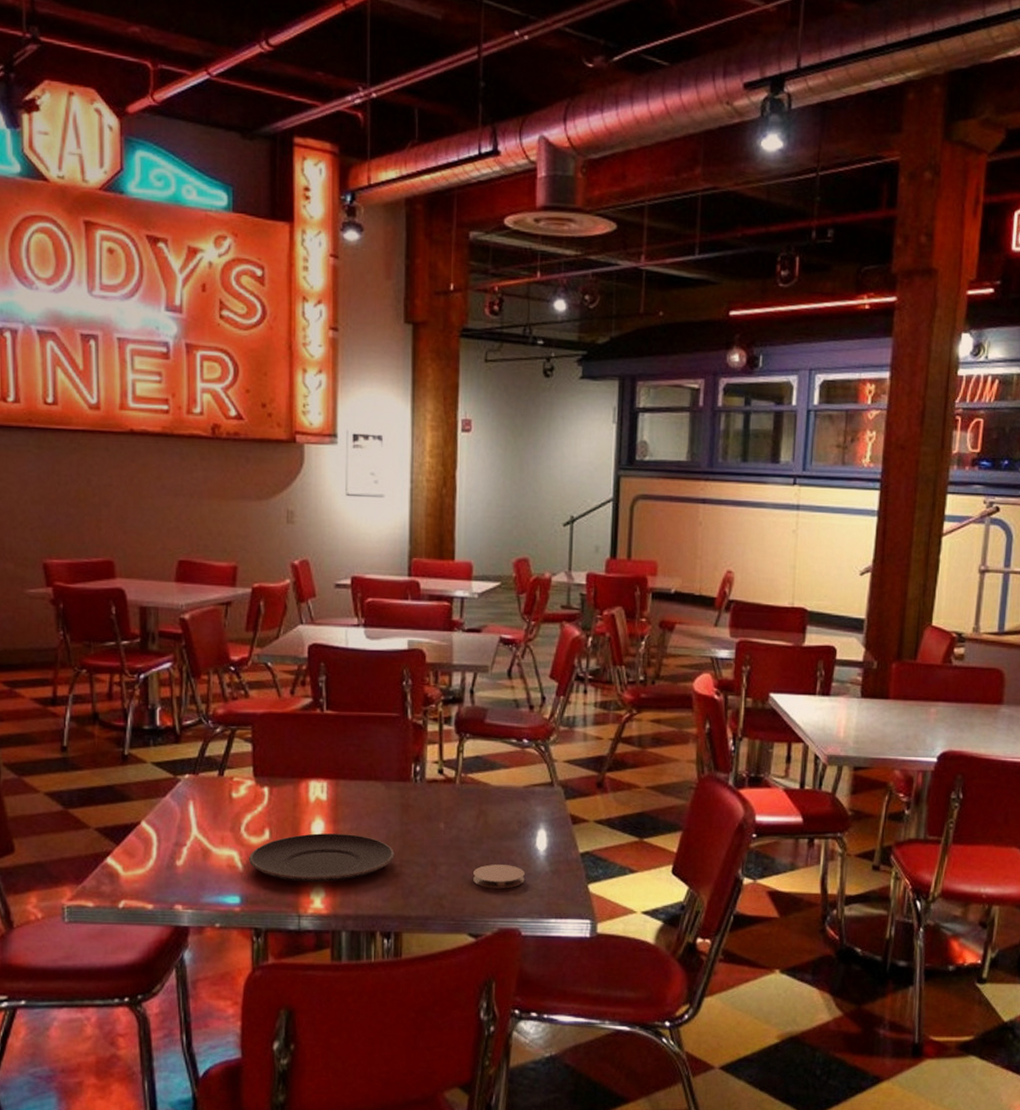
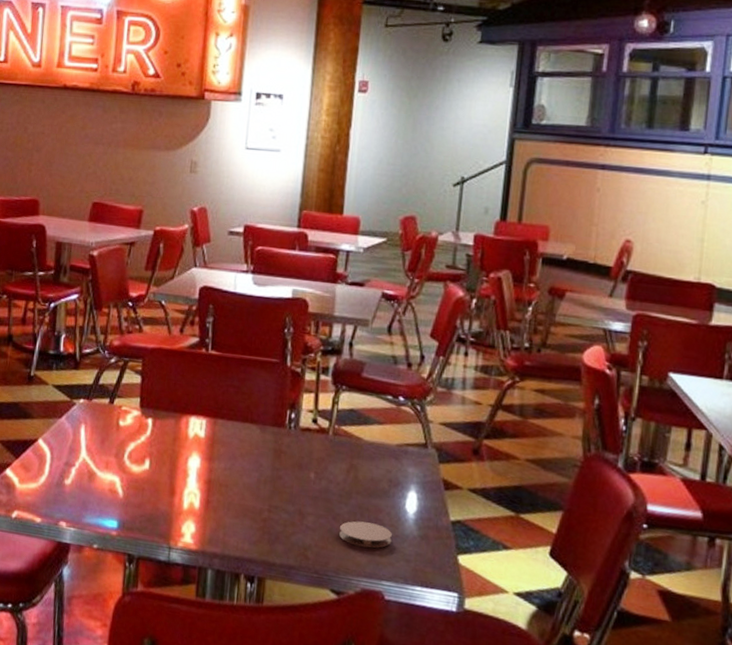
plate: present [248,833,395,883] -> none [128,468,265,519]

